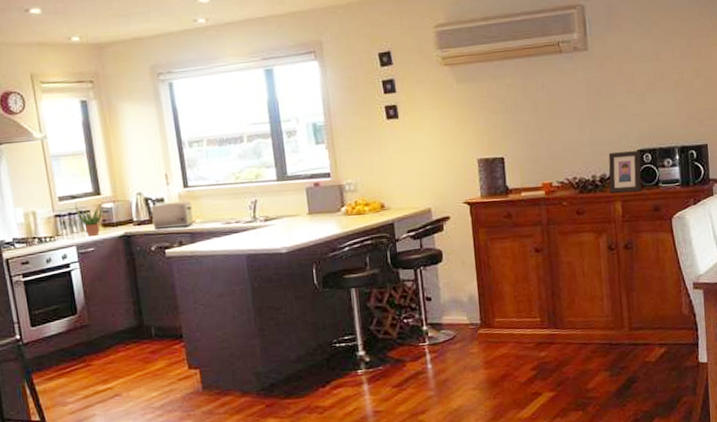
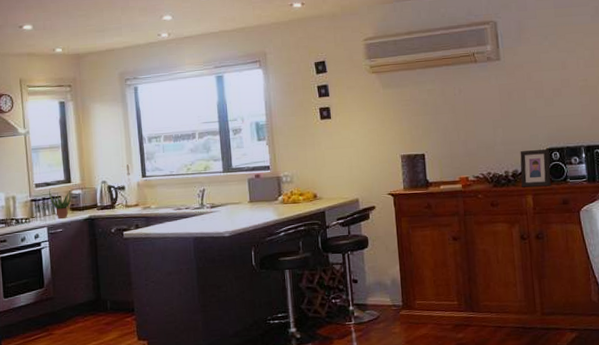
toaster: present [151,201,193,230] -> none [113,189,149,214]

